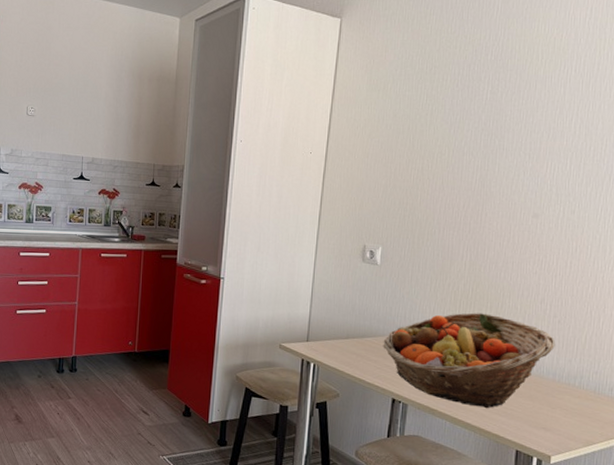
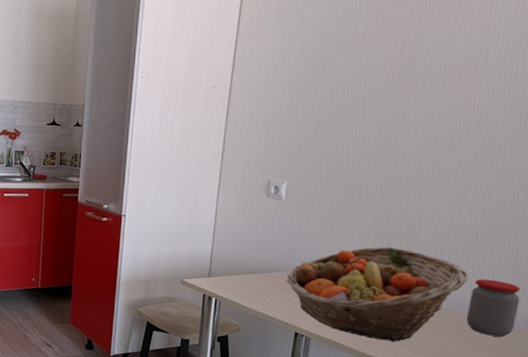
jar: none [555,345,604,403] -> present [466,278,521,337]

